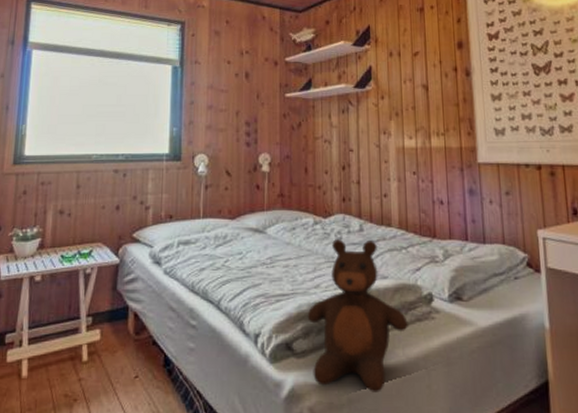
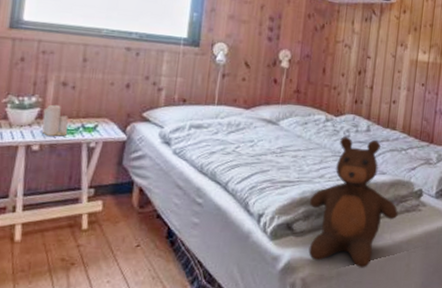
candle: none [43,232,66,266] -> present [42,103,69,137]

